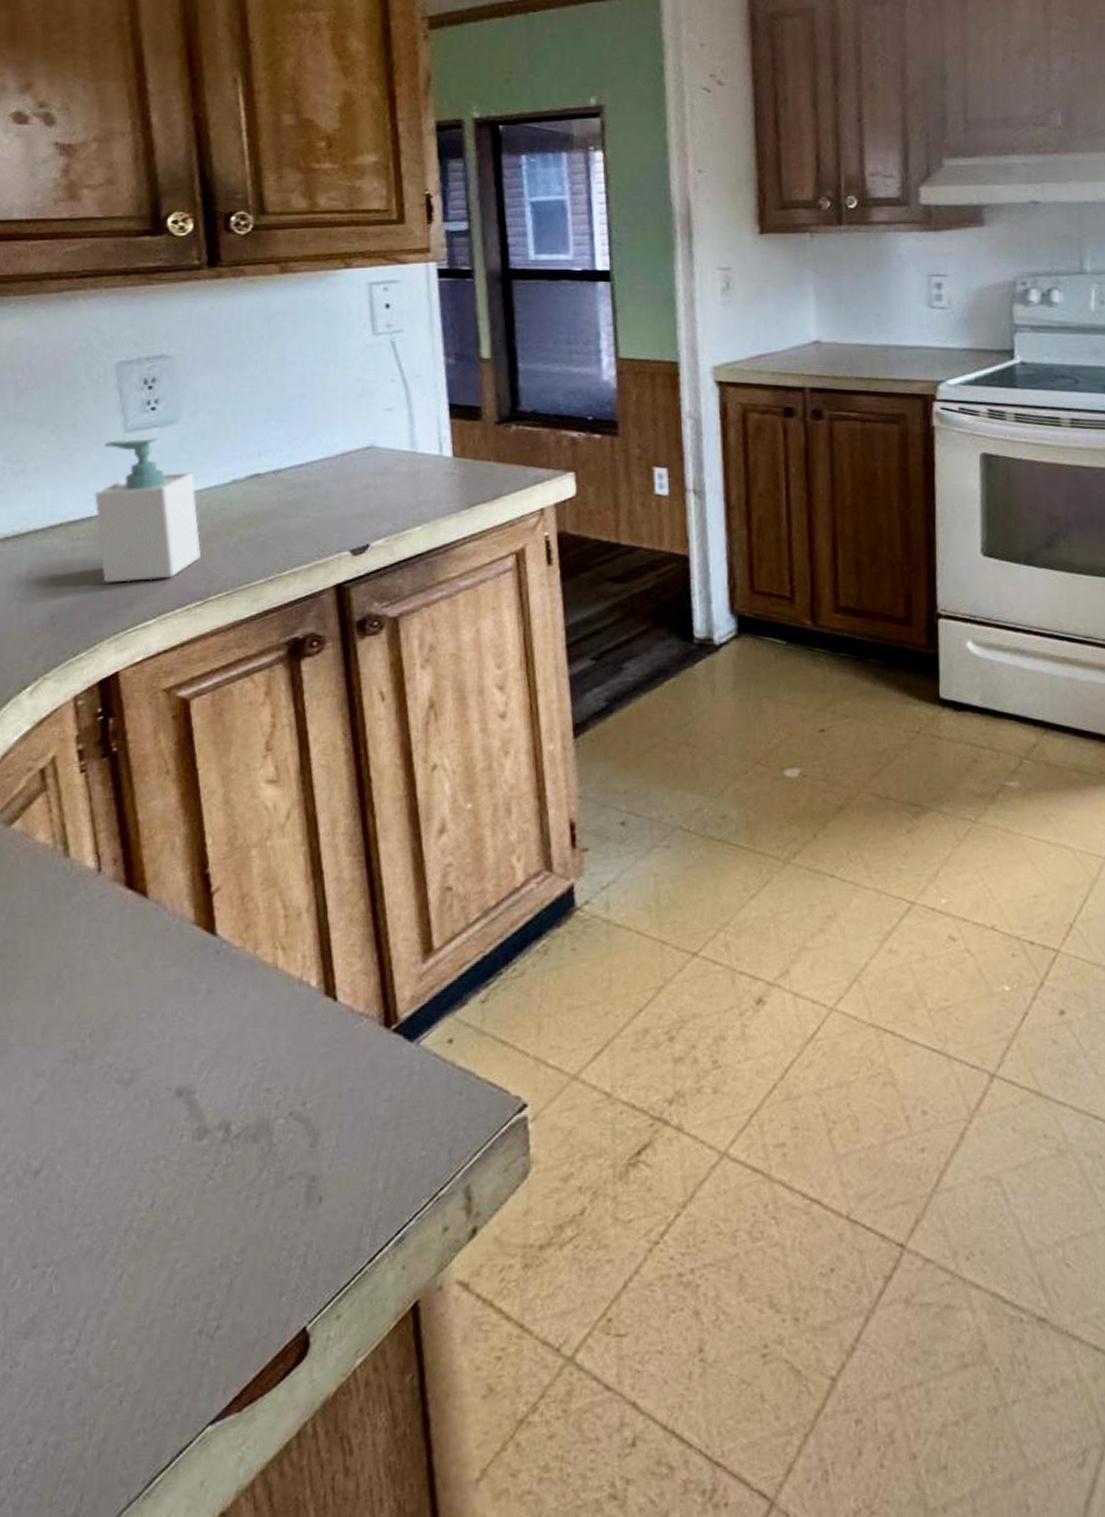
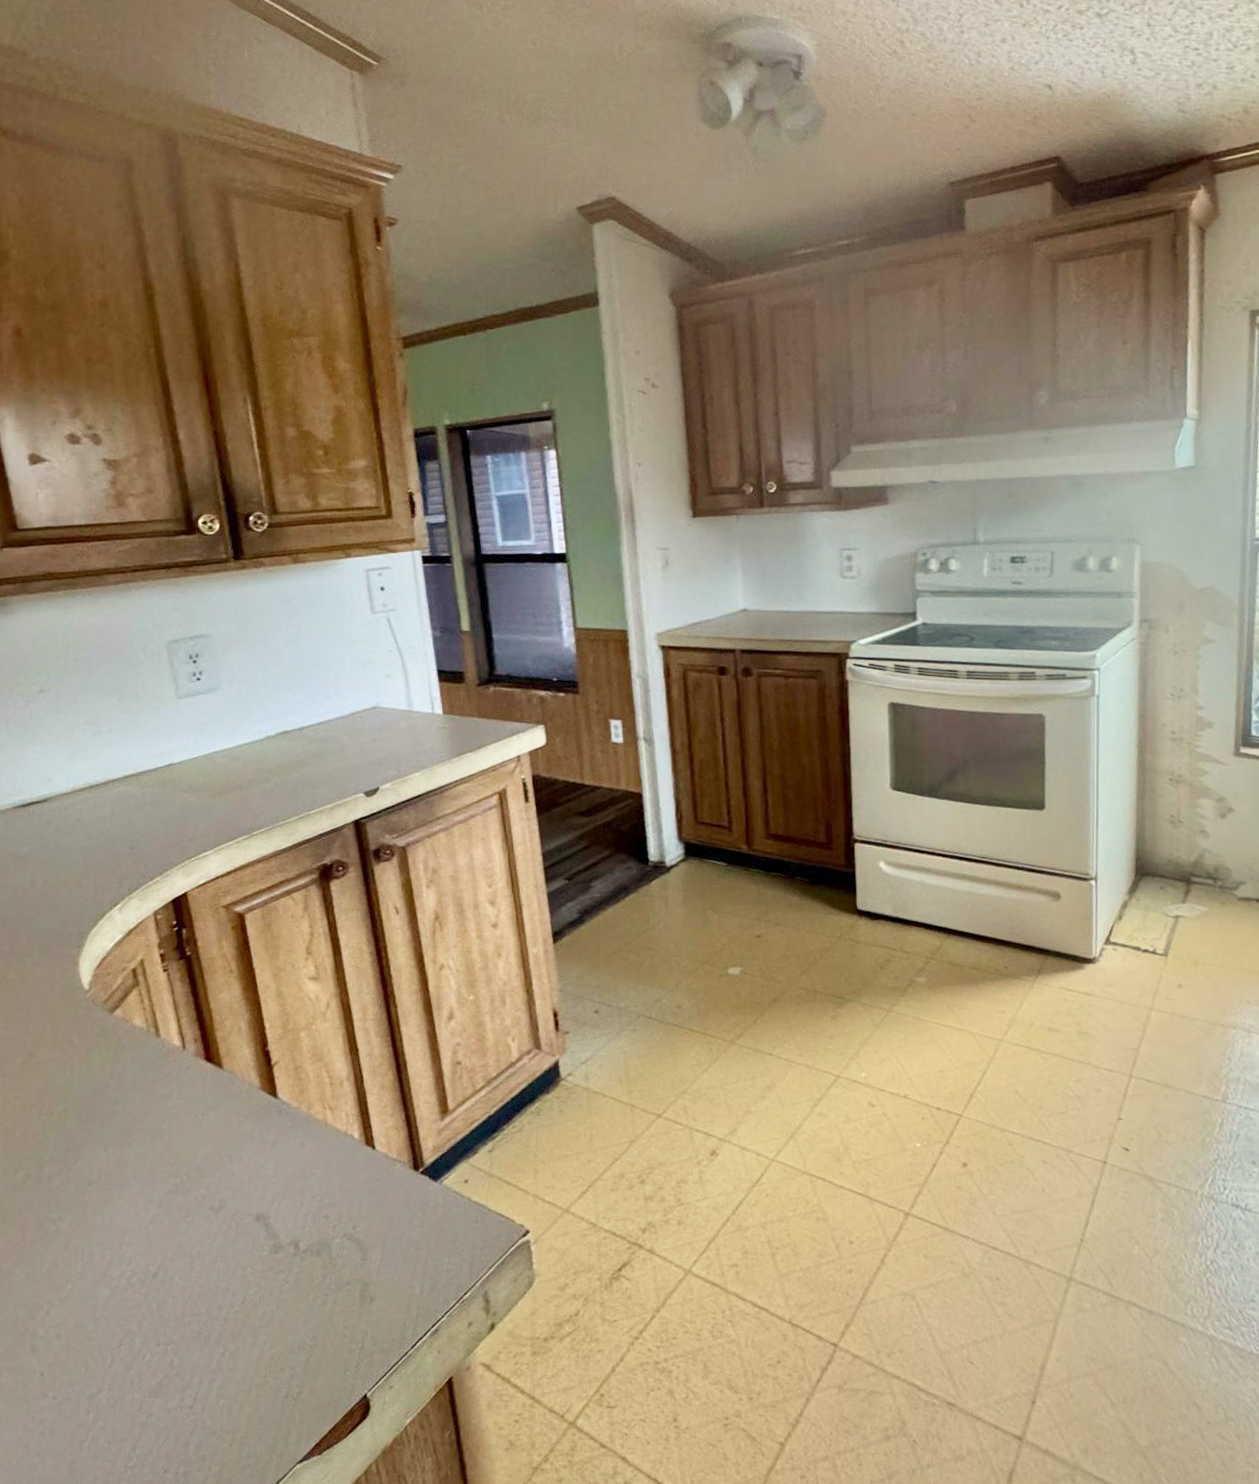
soap bottle: present [95,438,201,583] -> none [157,703,245,822]

